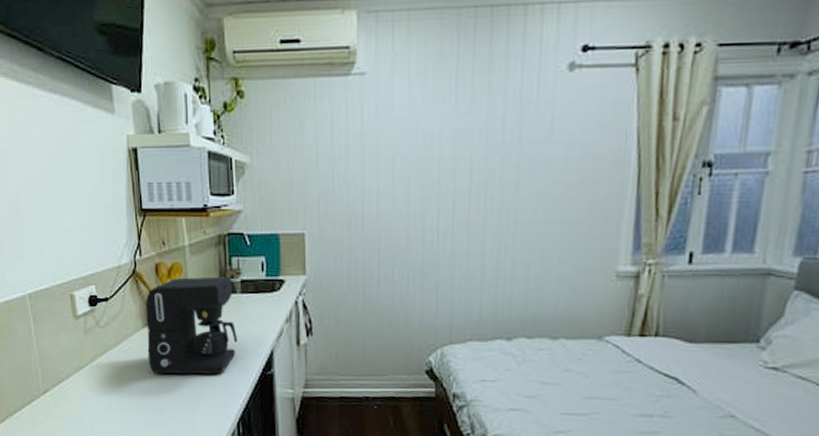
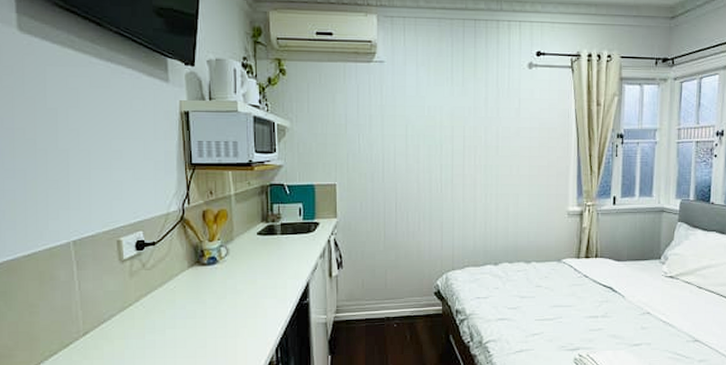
coffee maker: present [145,276,237,375] -> none [192,221,277,309]

